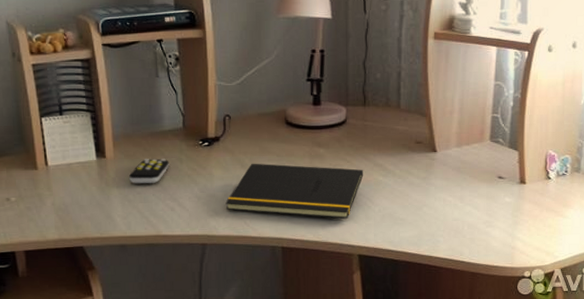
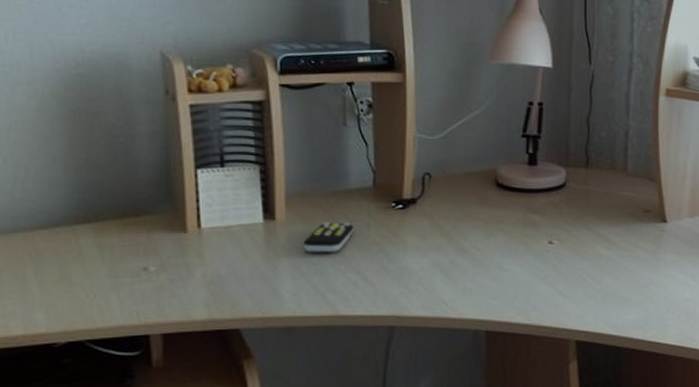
notepad: present [225,163,364,219] -> none [420,230,584,298]

